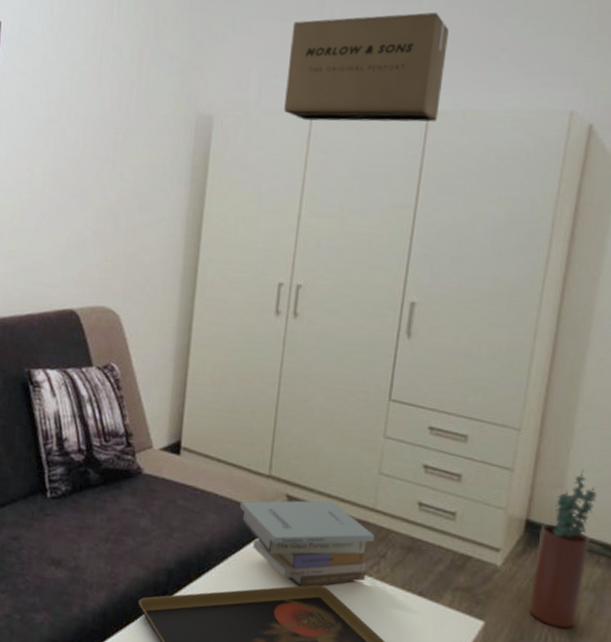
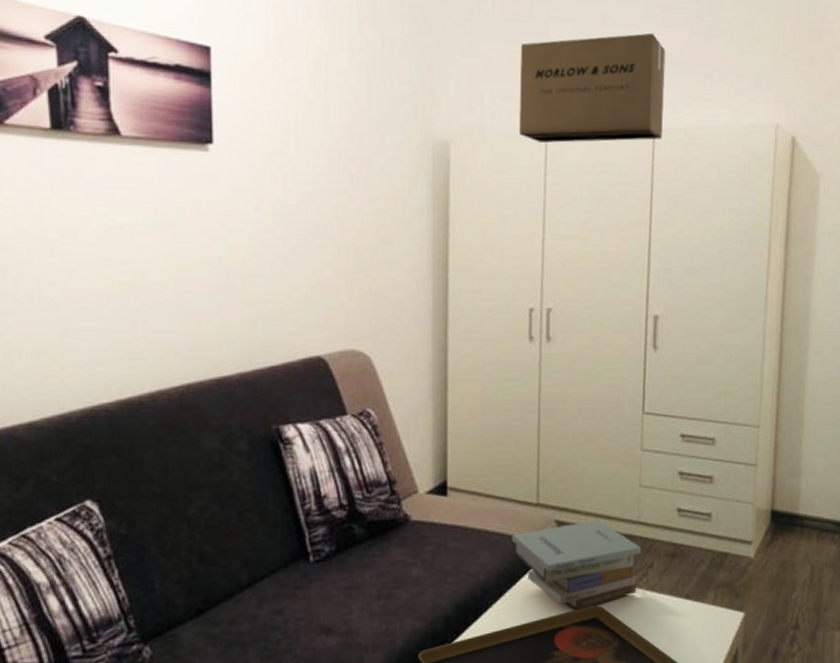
vase: present [529,468,597,629] -> none [780,455,827,607]

